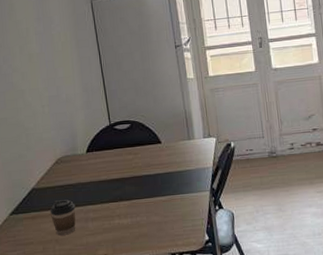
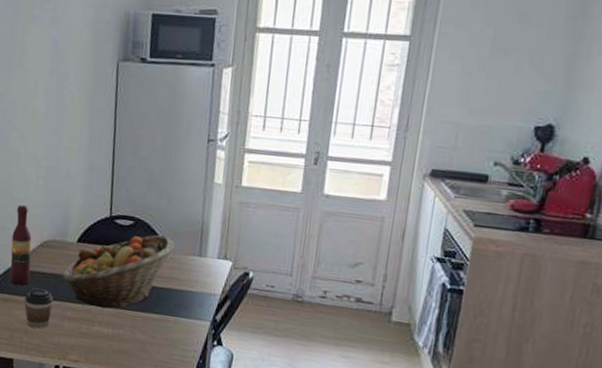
wine bottle: none [29,132,52,202] -> present [10,205,32,286]
fruit basket: none [79,129,167,203] -> present [62,235,174,309]

